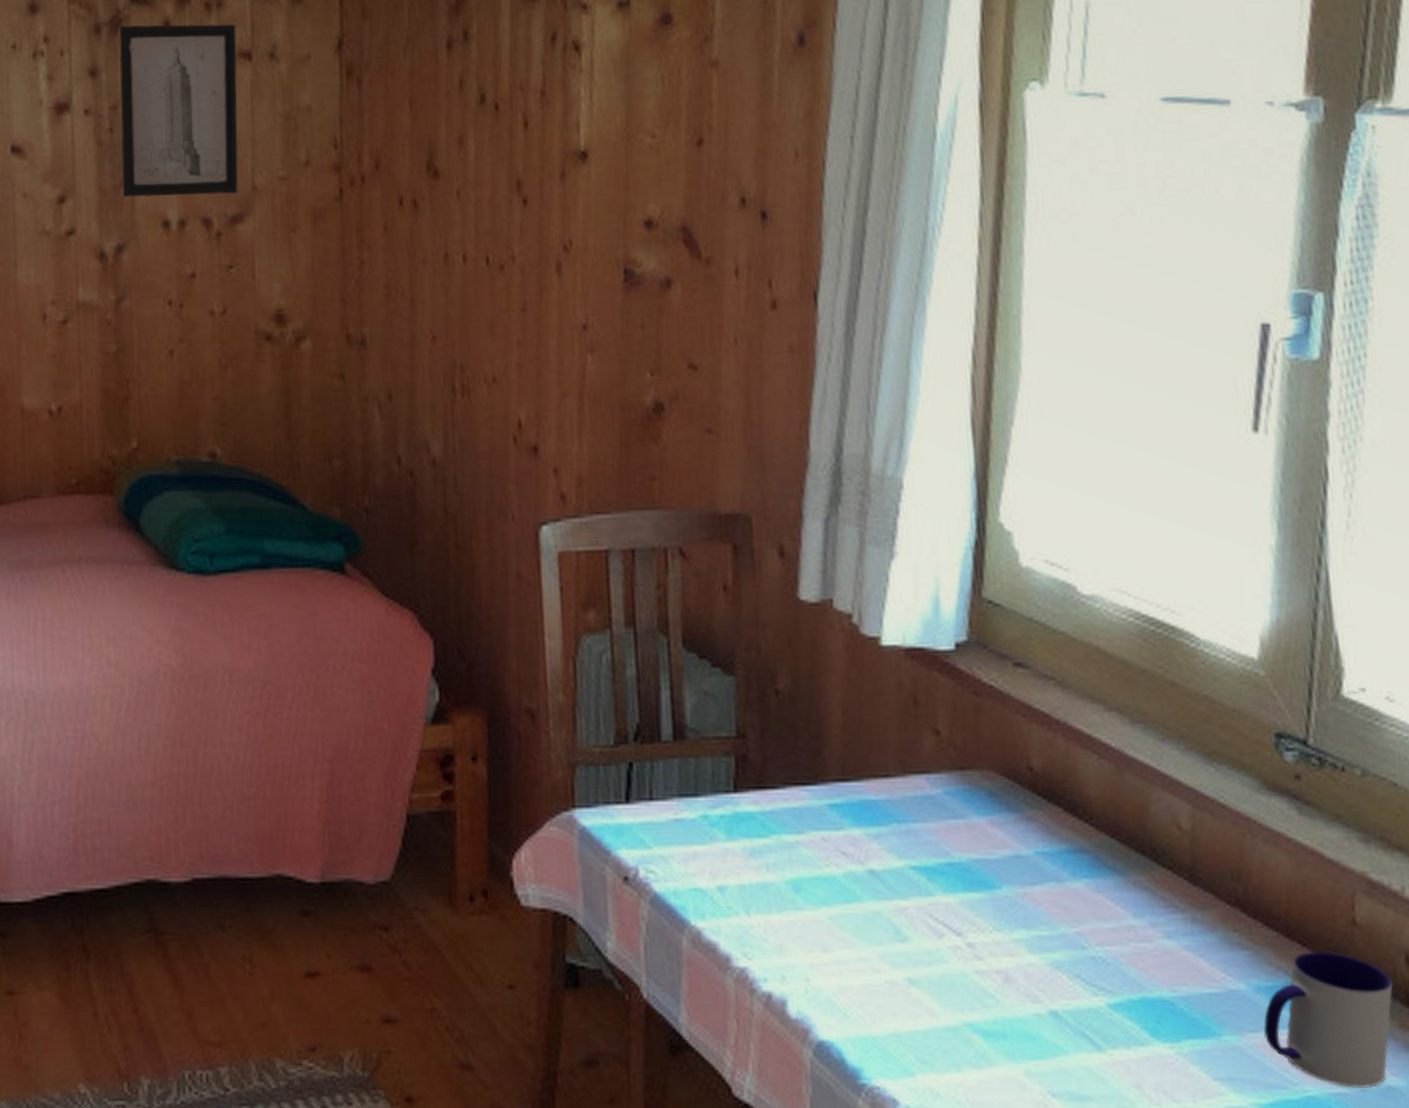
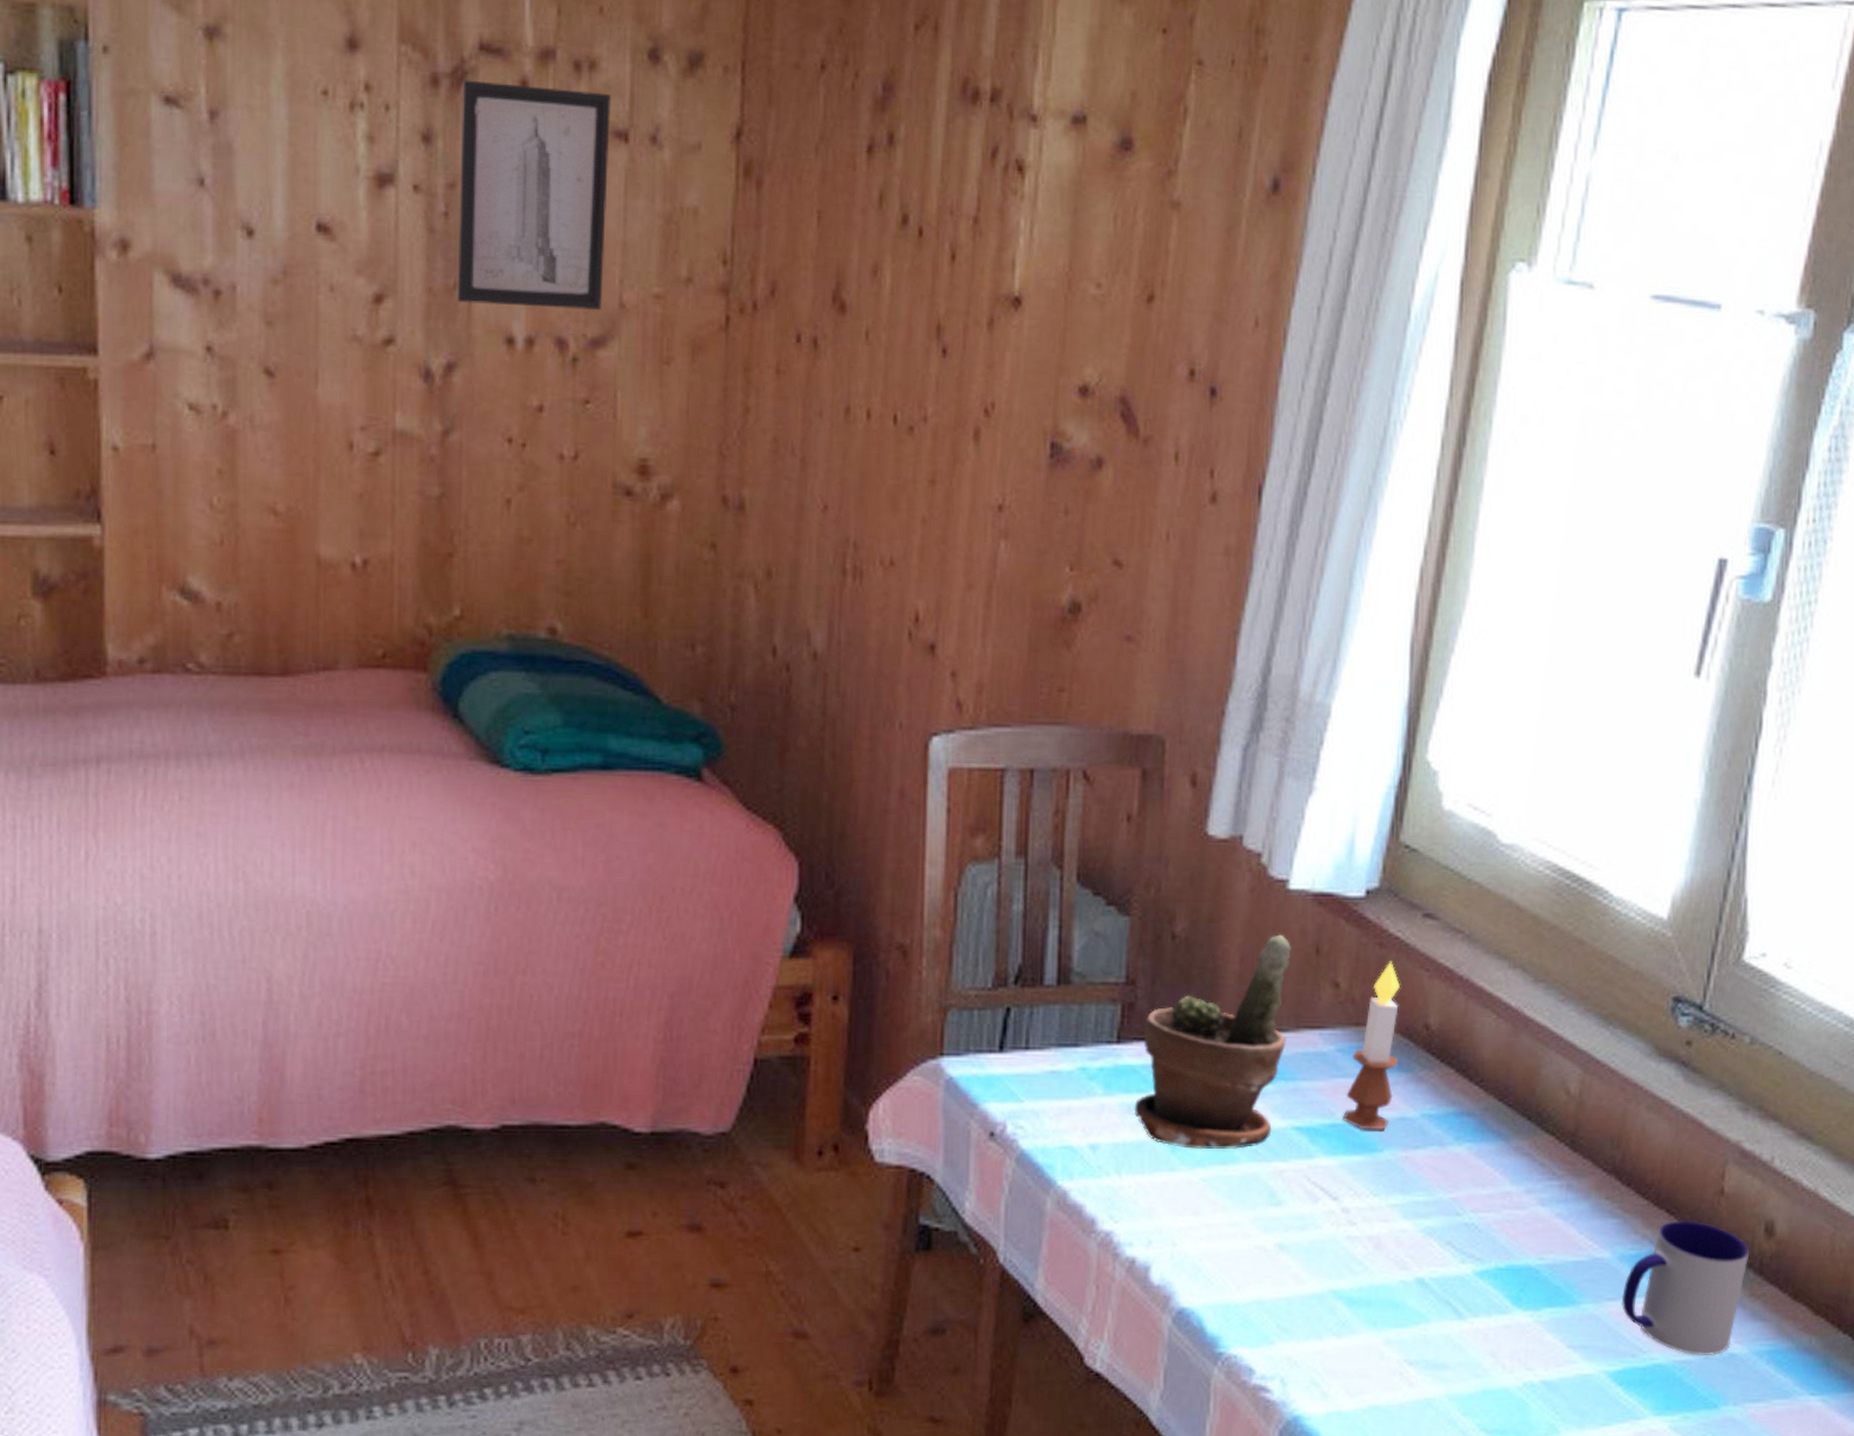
potted plant: none [756,687,895,890] -> present [1134,934,1291,1150]
candle: none [958,708,1007,868] -> present [1343,961,1400,1130]

